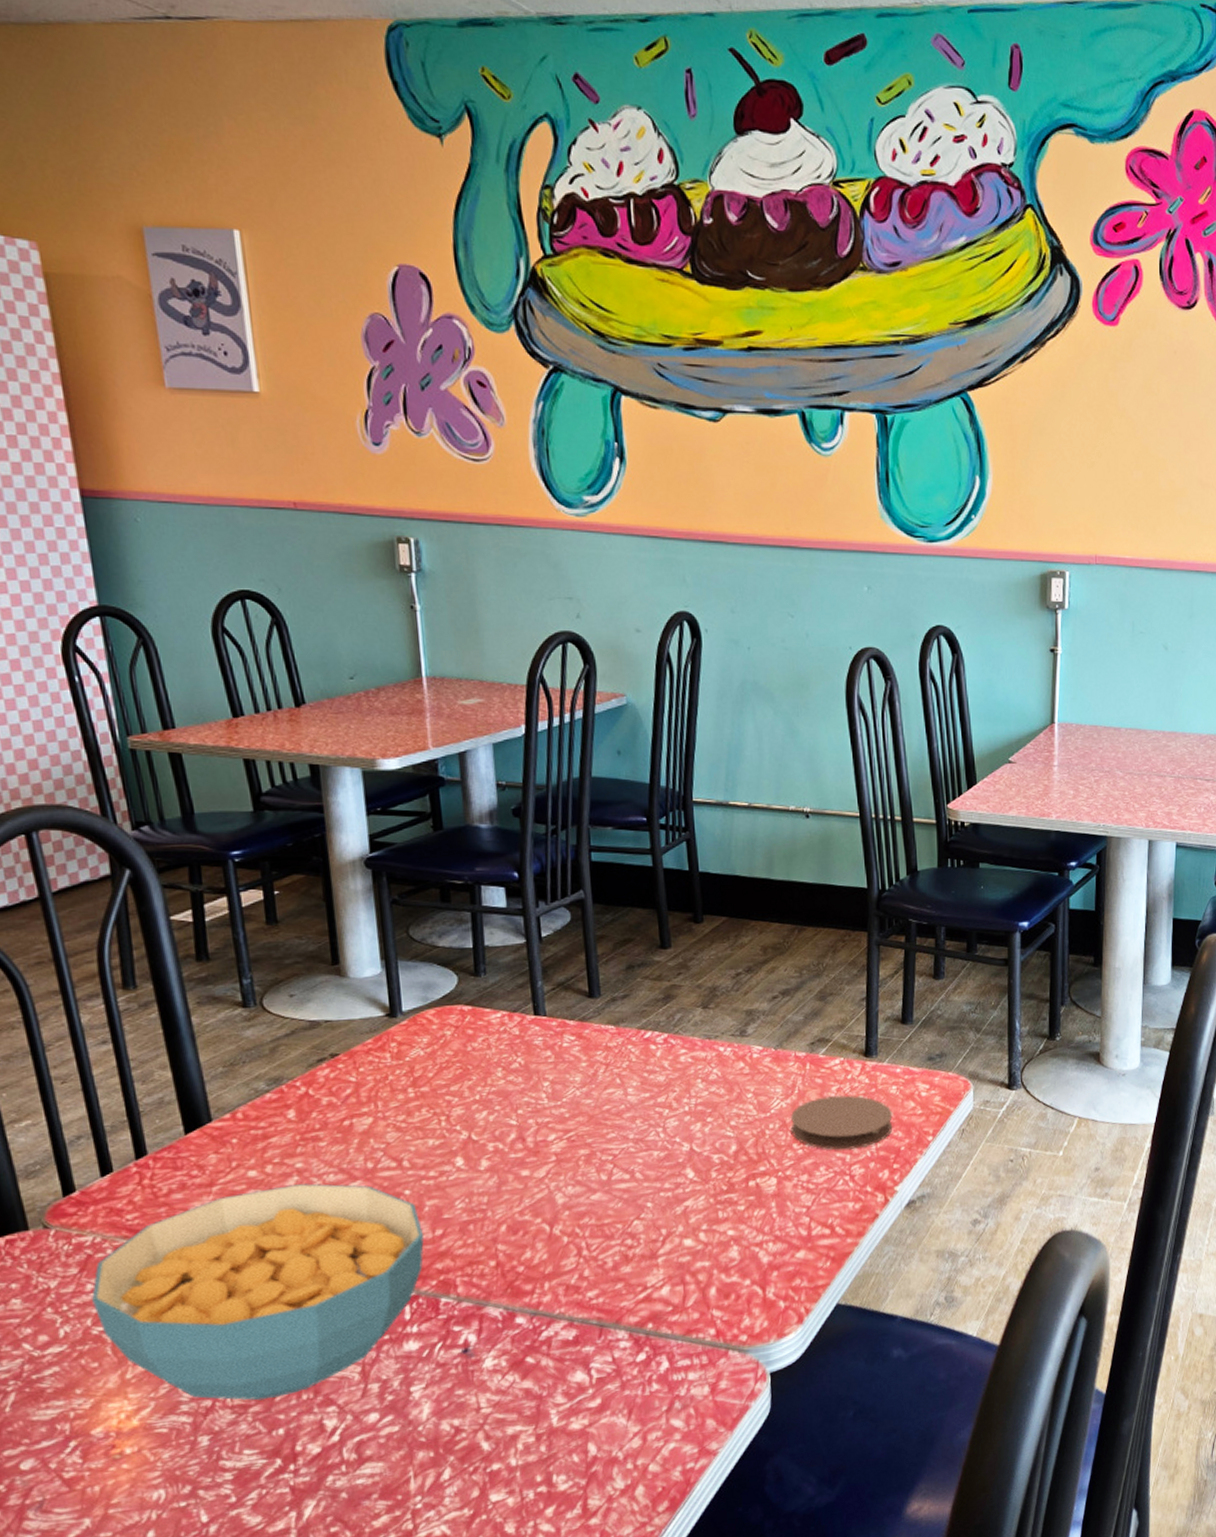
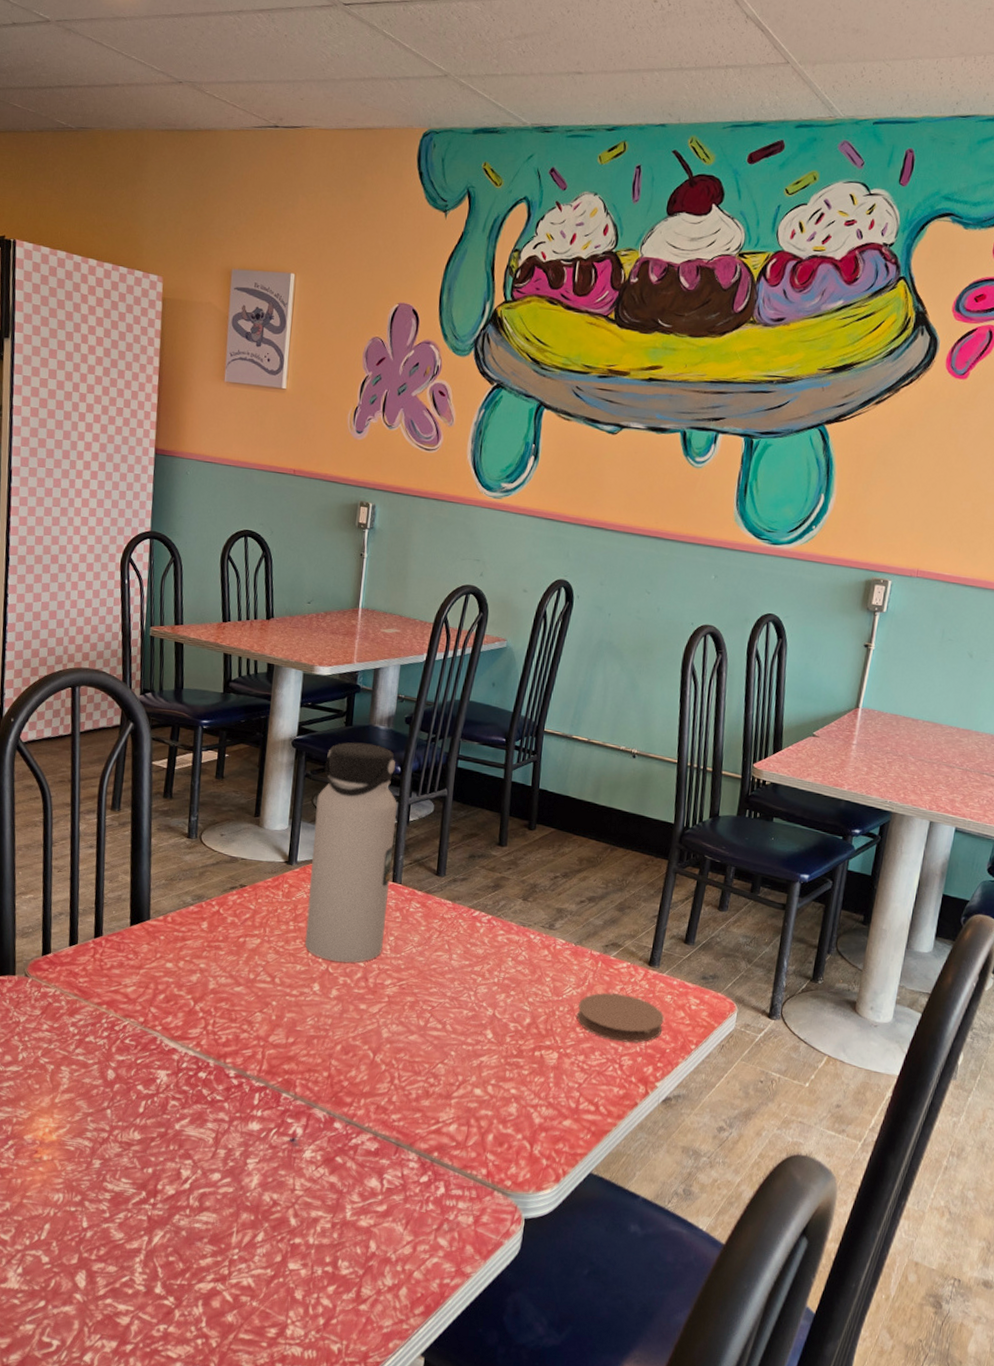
cereal bowl: present [91,1183,424,1401] -> none [45,978,280,1143]
water bottle: none [413,848,537,1126] -> present [304,742,397,963]

